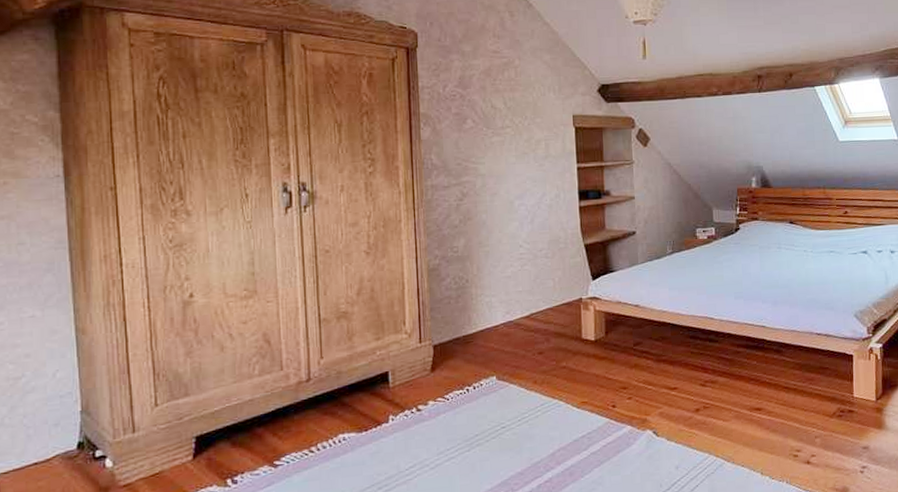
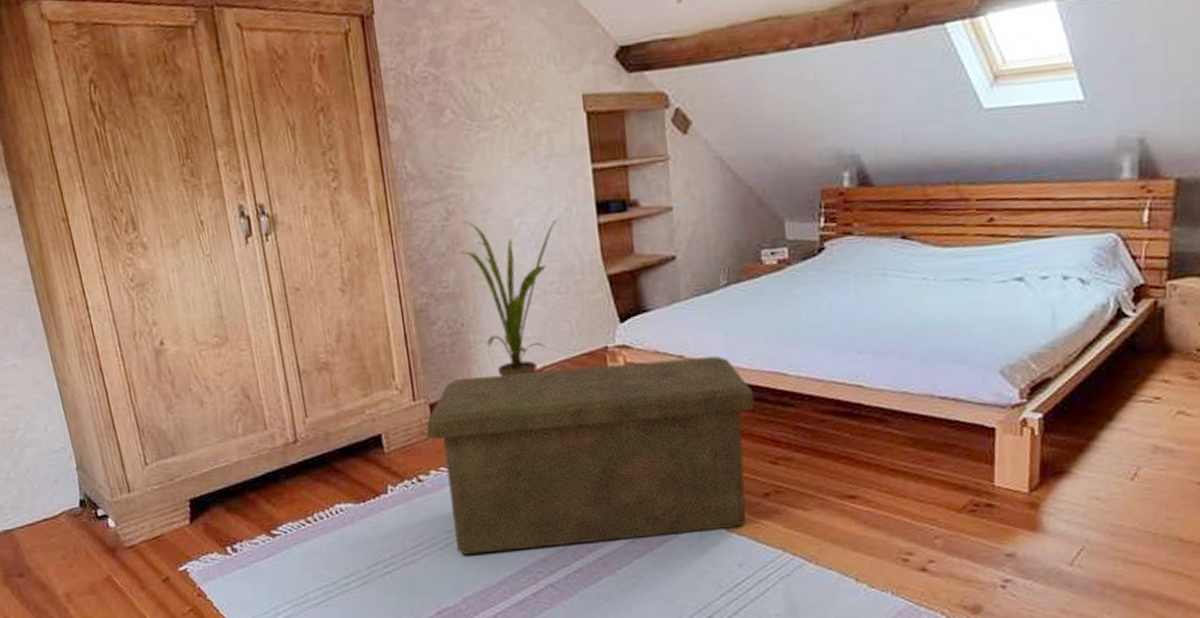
storage bench: none [429,305,690,473] -> present [426,356,755,555]
house plant: none [470,201,550,322] -> present [460,217,559,376]

